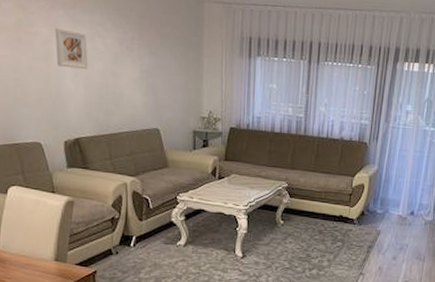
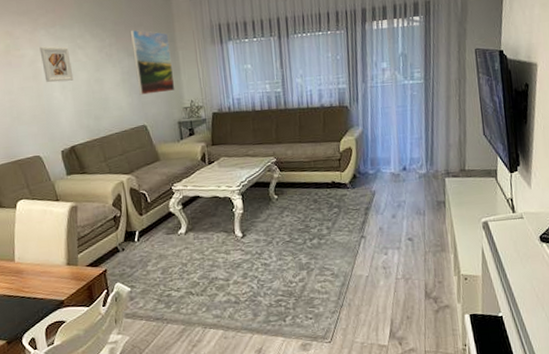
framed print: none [155,27,196,99] -> present [130,29,175,95]

